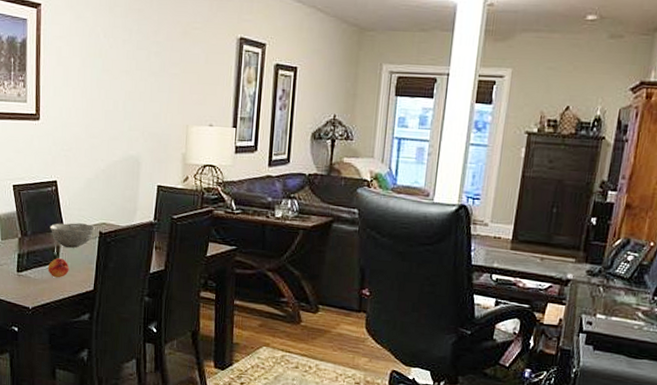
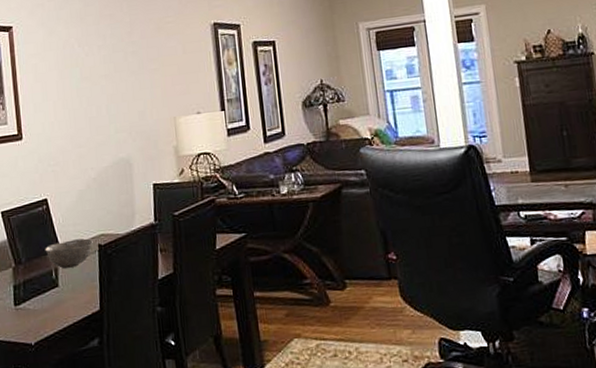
fruit: present [47,258,69,278] -> none [47,281,71,305]

